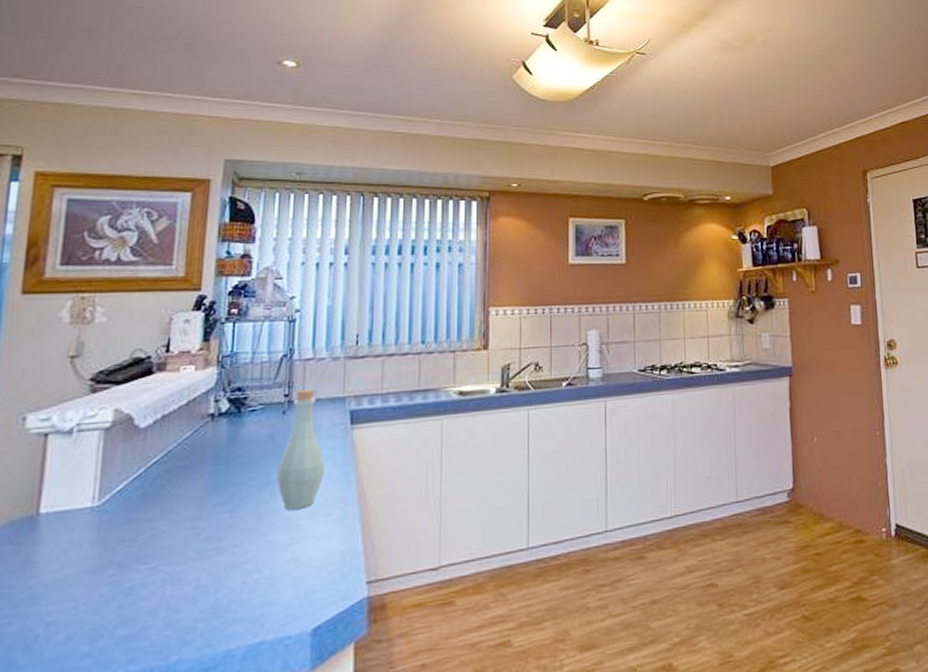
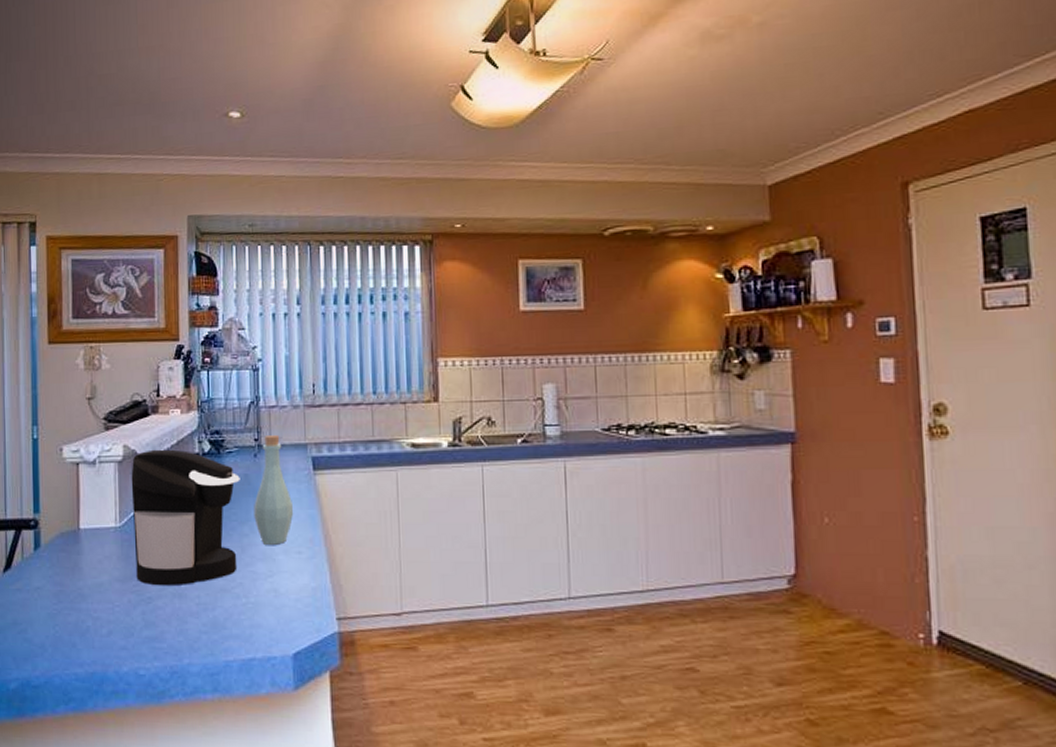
coffee maker: none [115,410,263,572] -> present [131,449,240,586]

